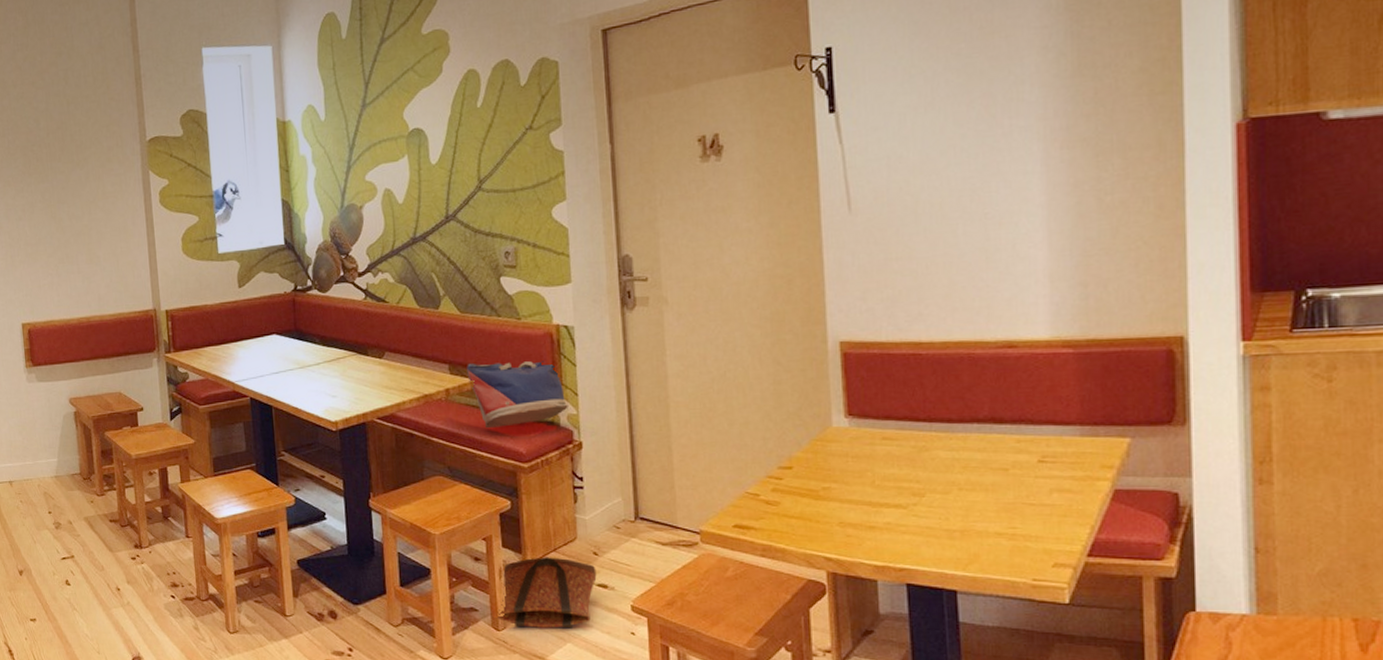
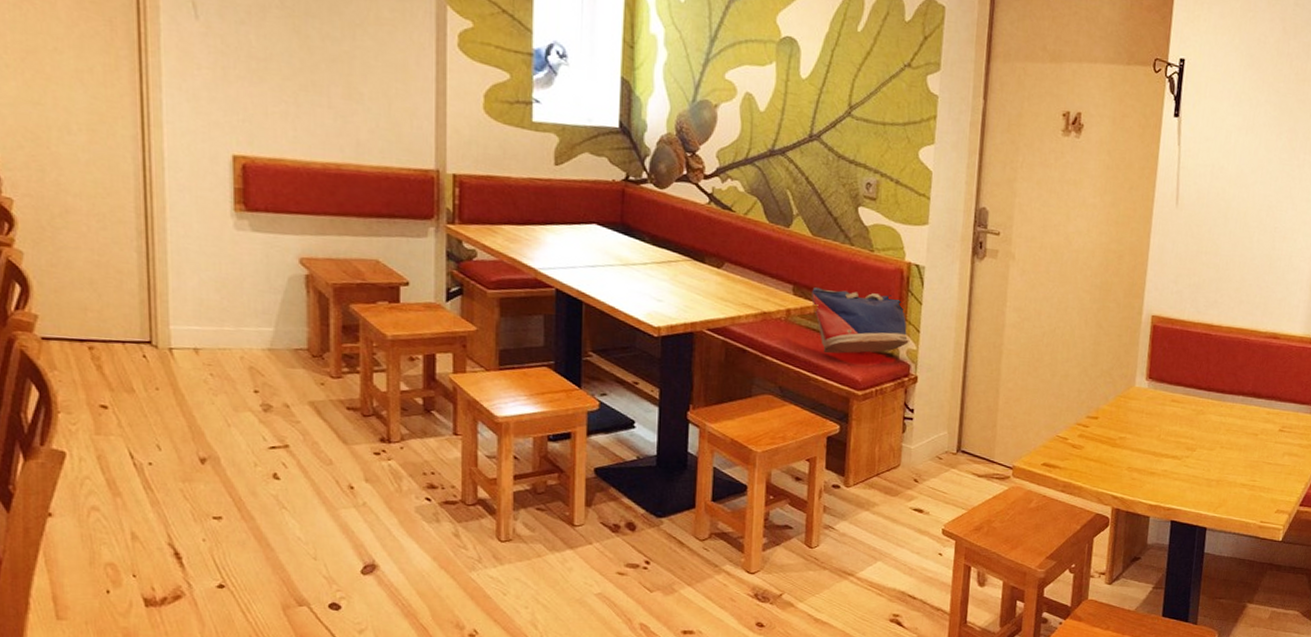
shopping bag: present [497,557,597,629] -> none [812,480,915,548]

